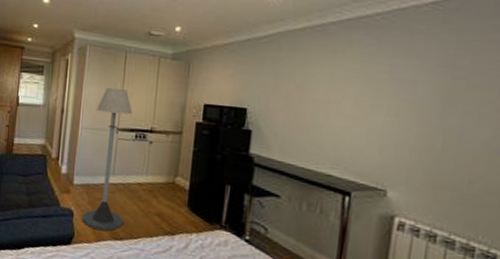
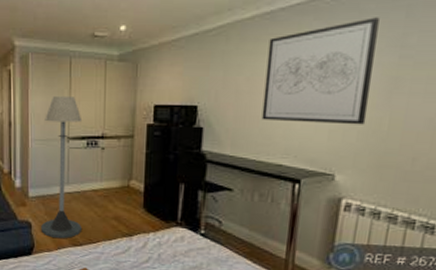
wall art: none [311,37,430,142] -> present [261,17,380,125]

